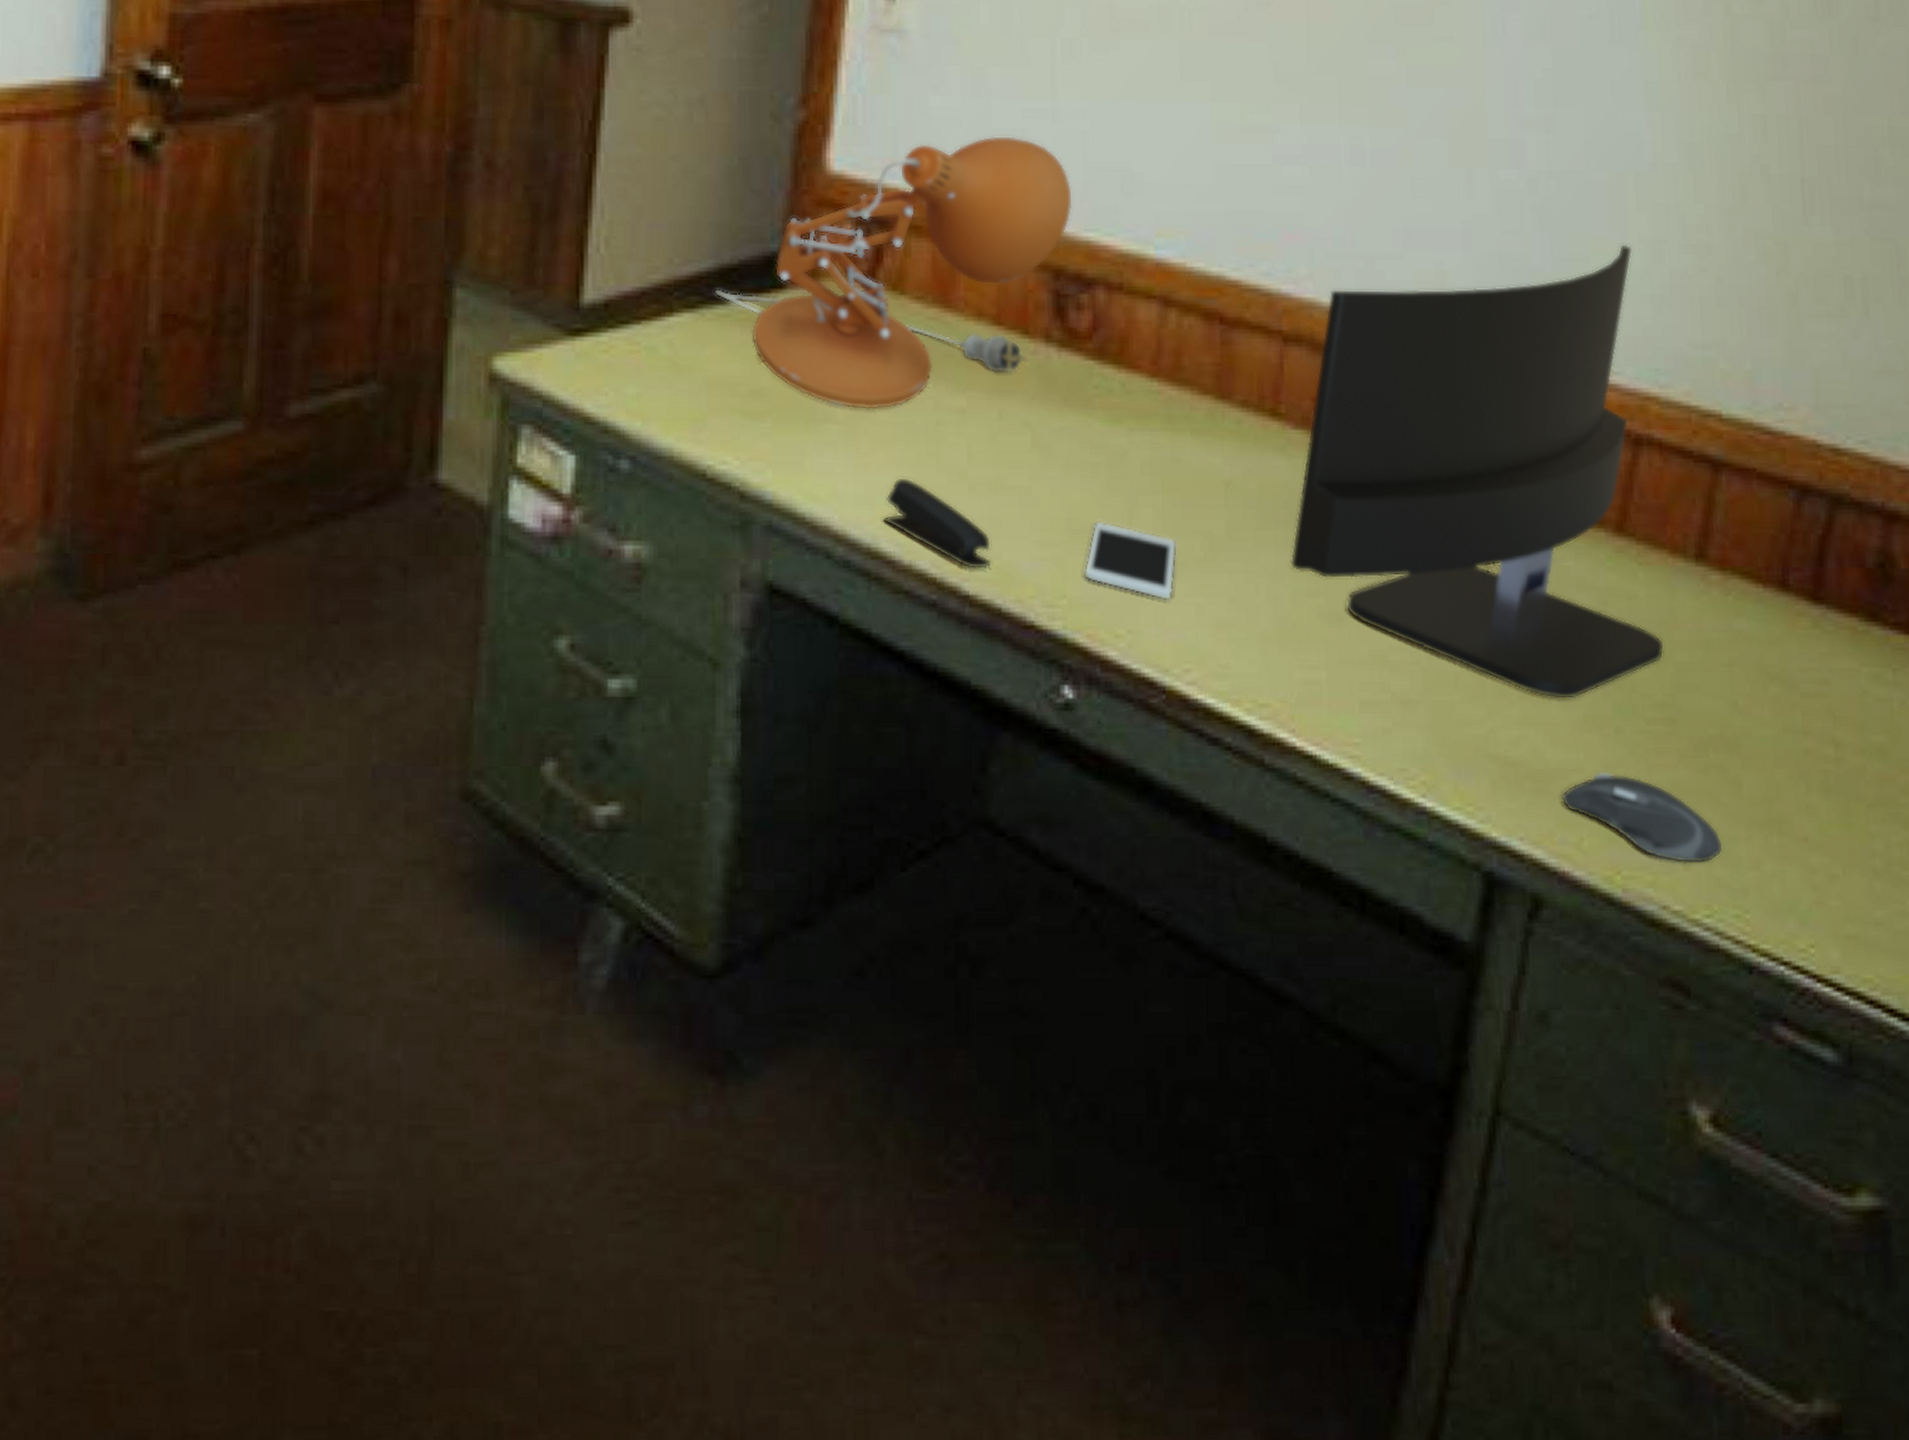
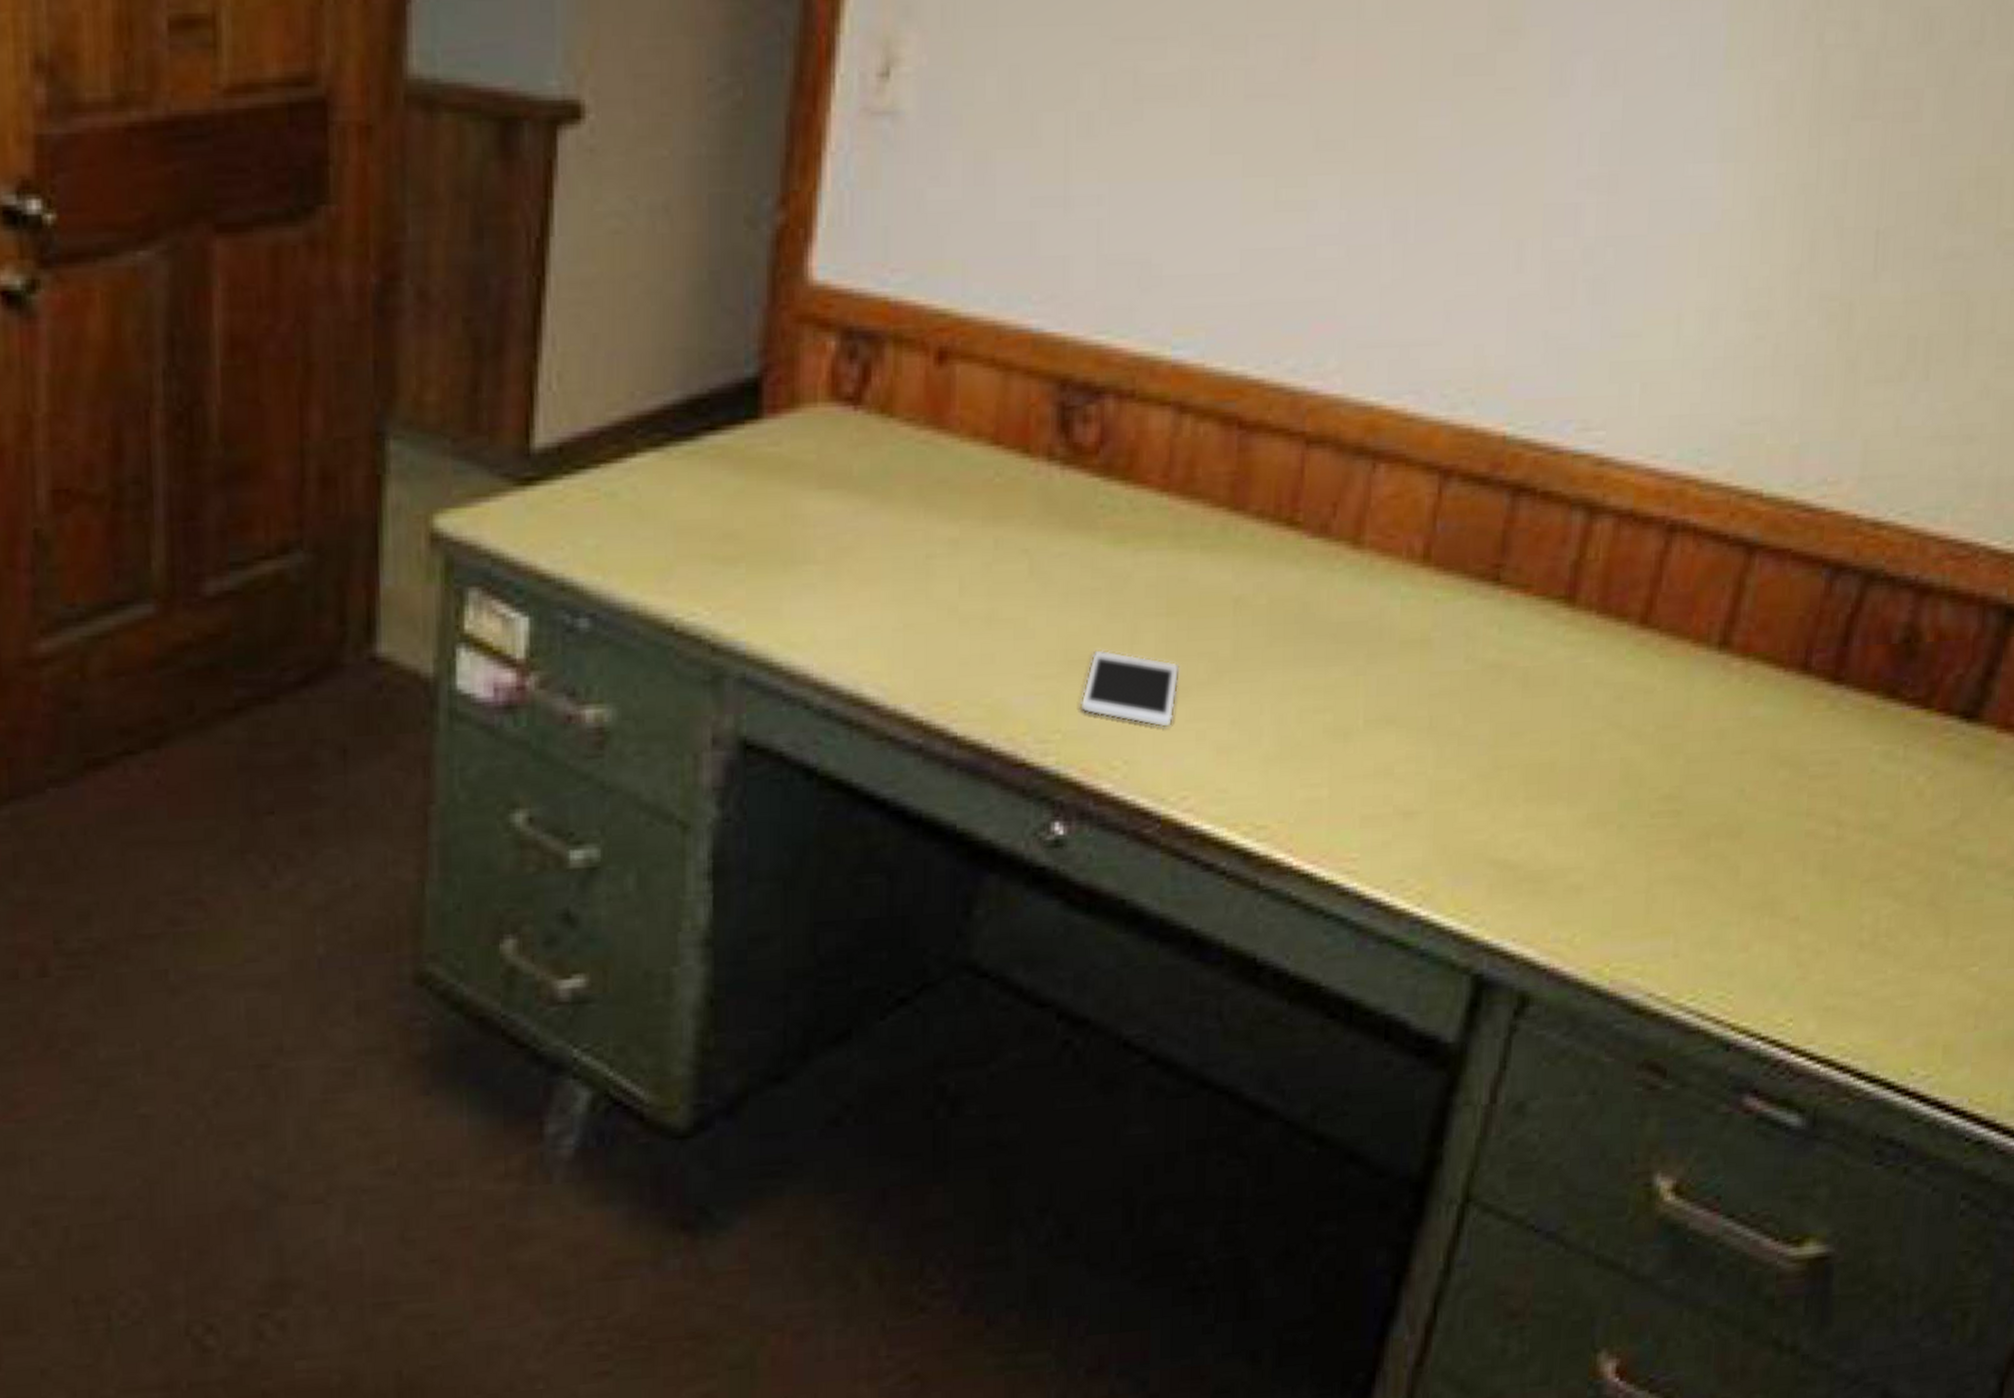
desk lamp: present [715,135,1073,410] -> none [683,229,1083,547]
stapler: present [883,476,992,570] -> none [867,616,983,710]
computer monitor: present [1290,244,1665,700] -> none [1298,314,1688,800]
computer mouse: present [1561,771,1723,864] -> none [1557,867,1714,951]

